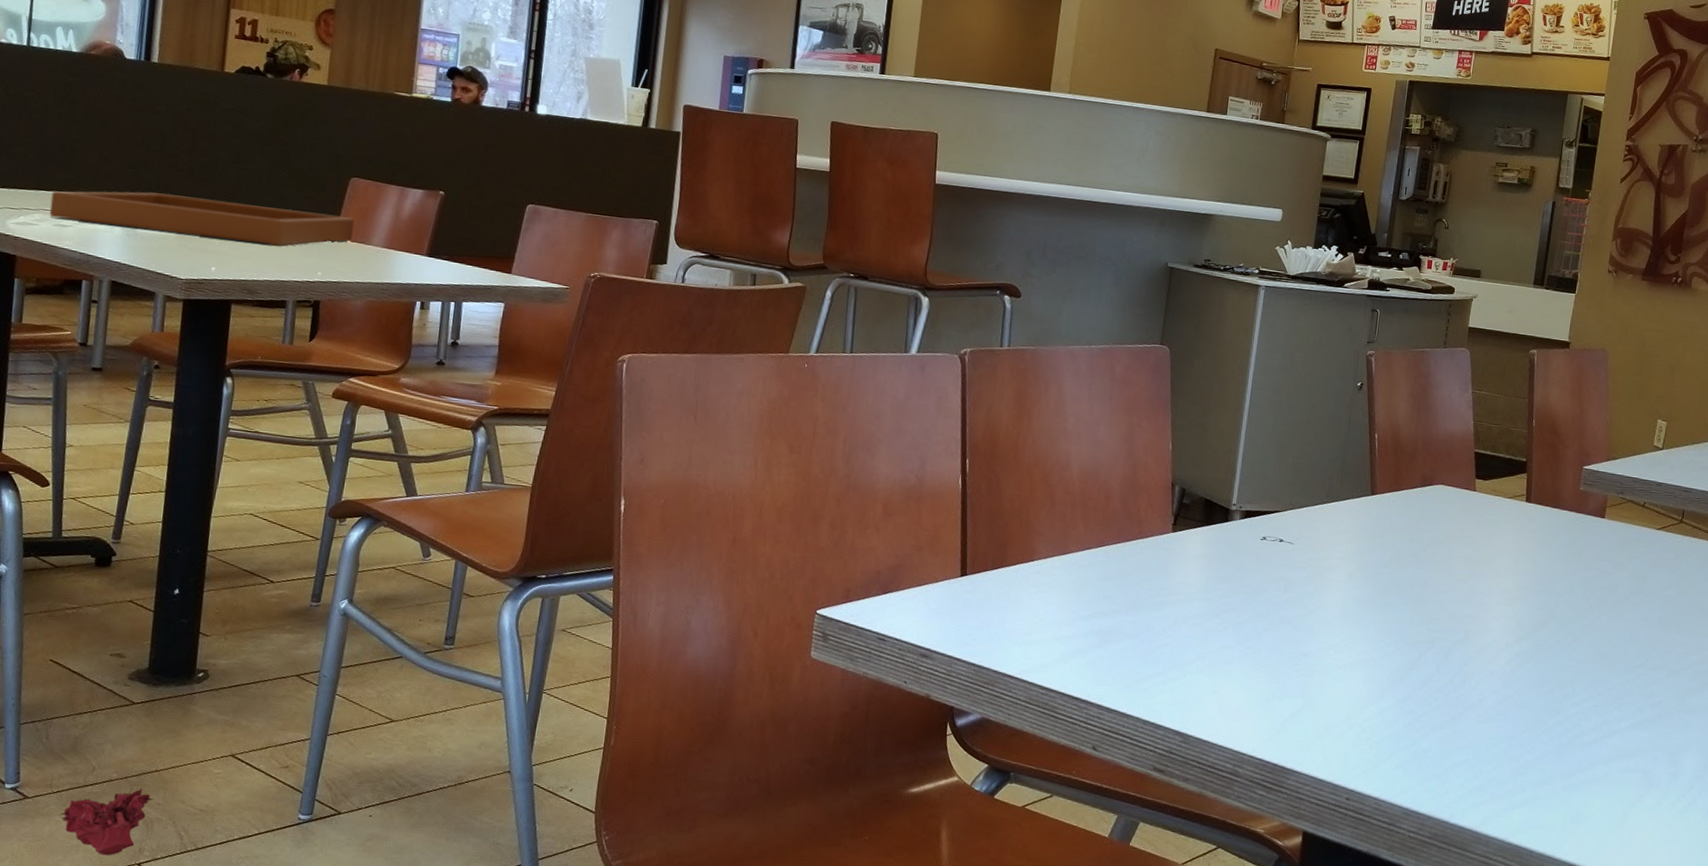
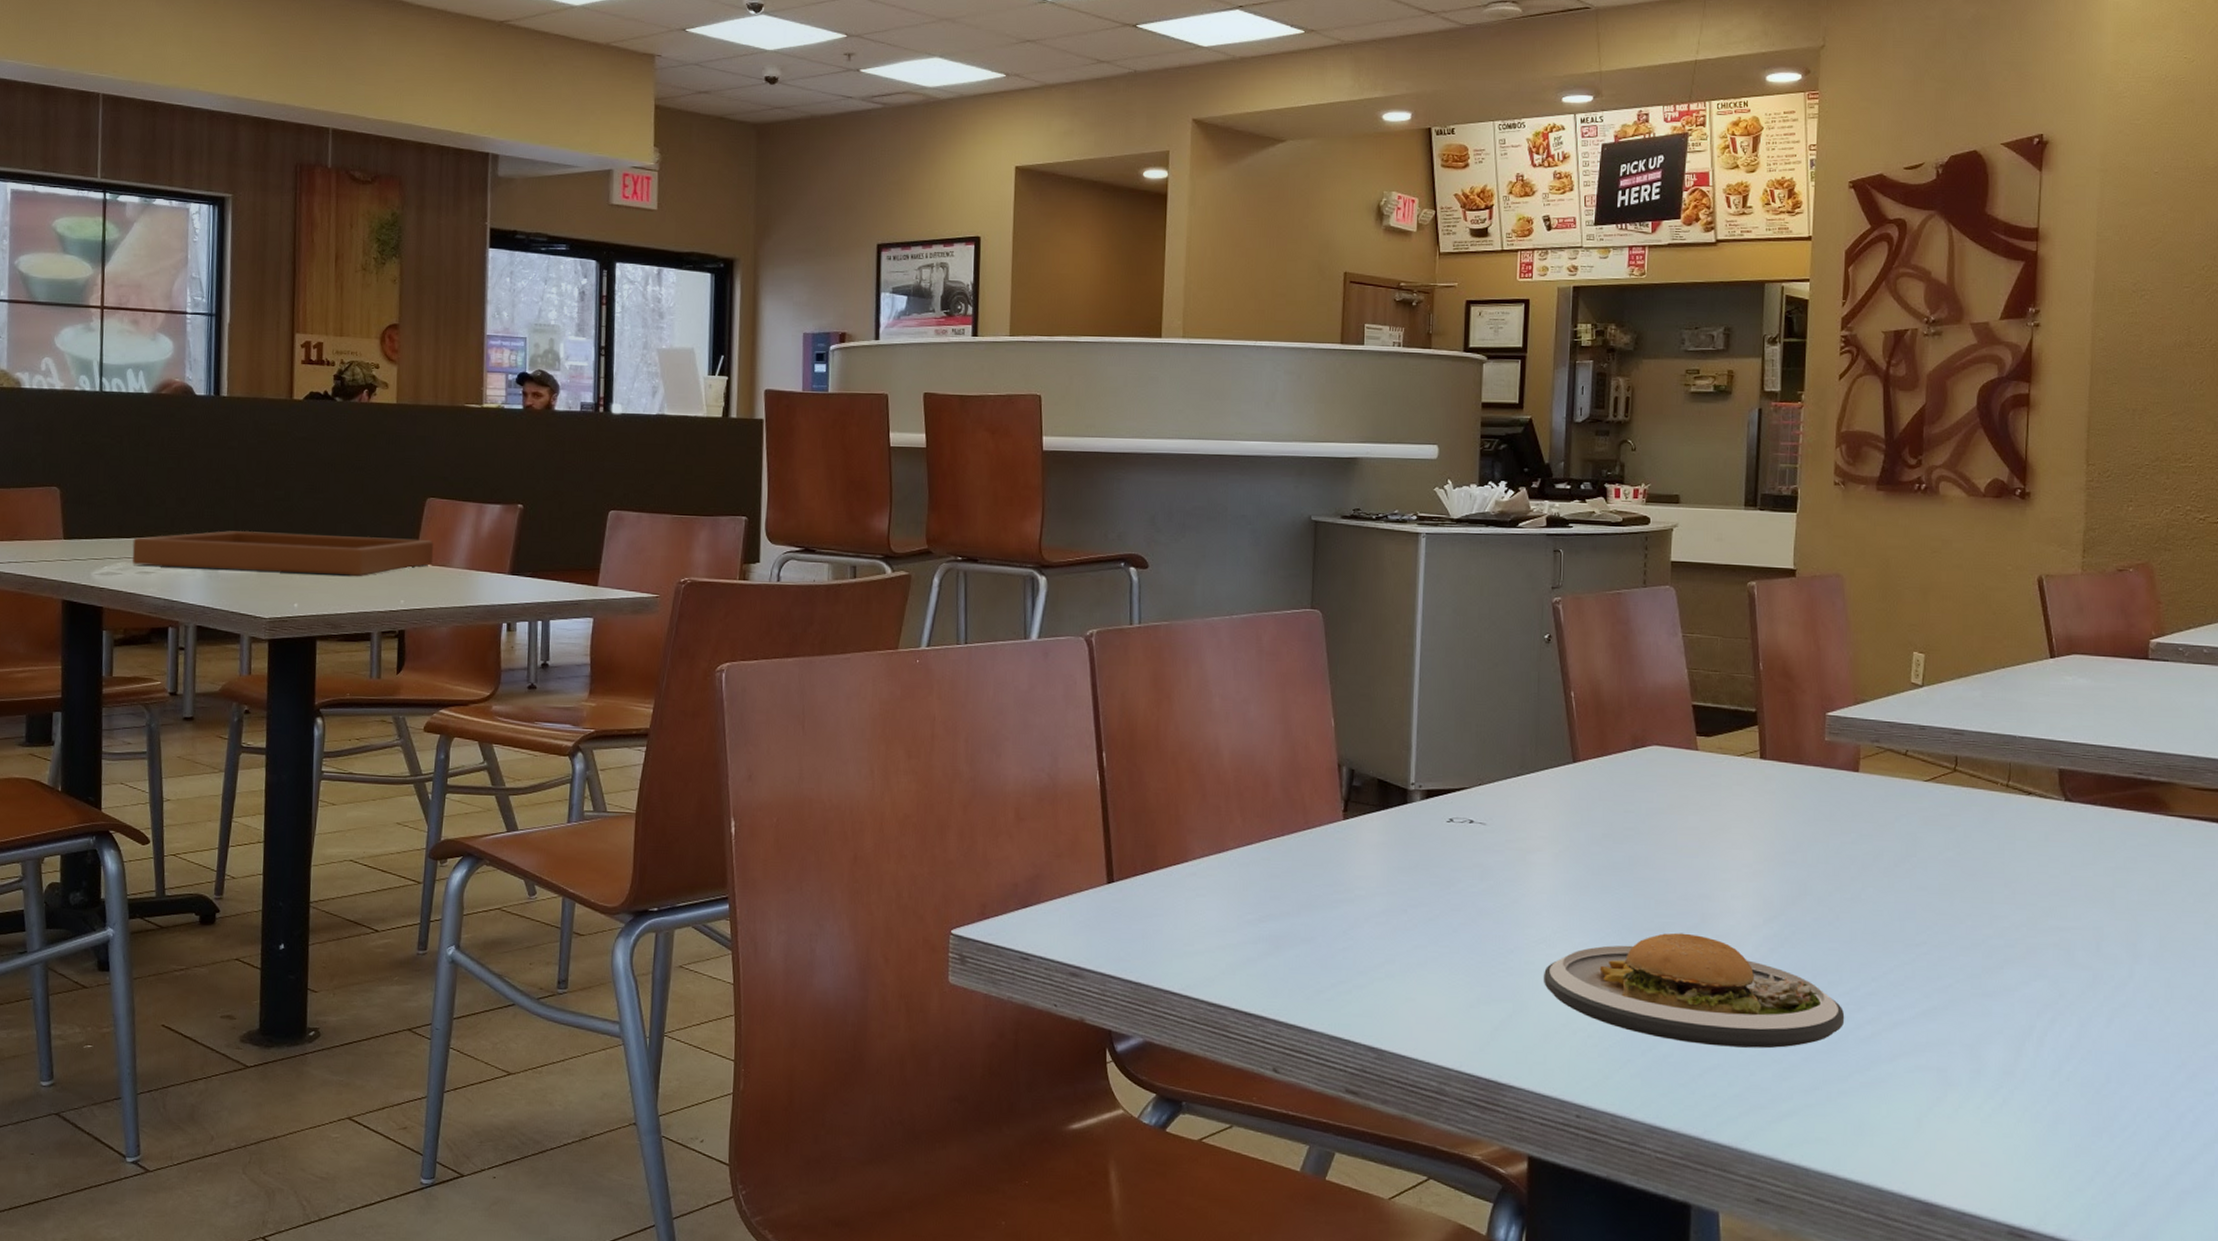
crumpled paper: present [59,788,153,856] -> none [181,1157,273,1230]
hamburger: none [1329,646,1574,748] -> present [1544,932,1845,1049]

